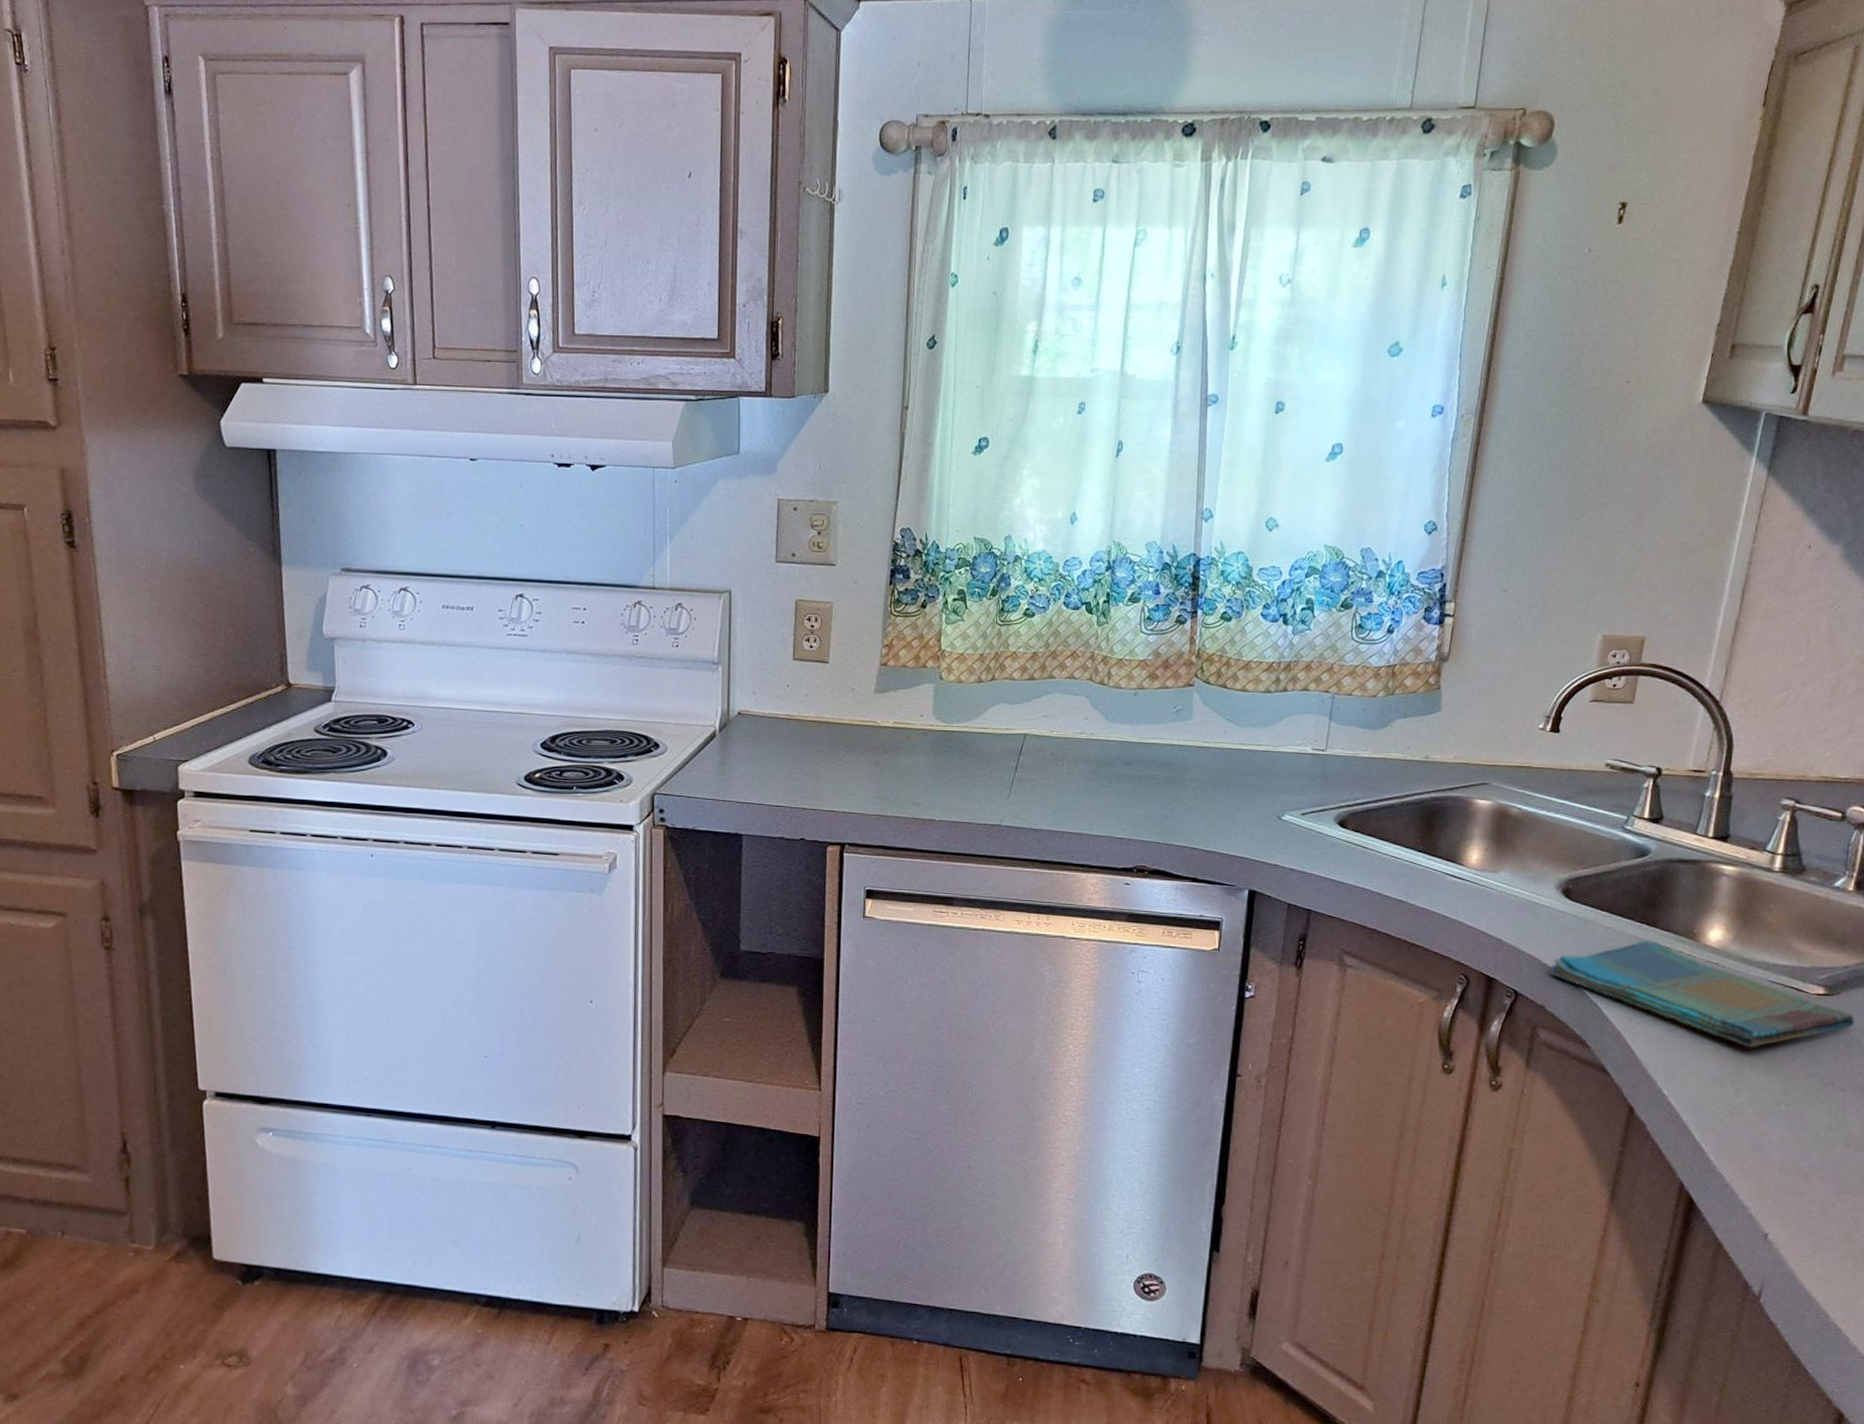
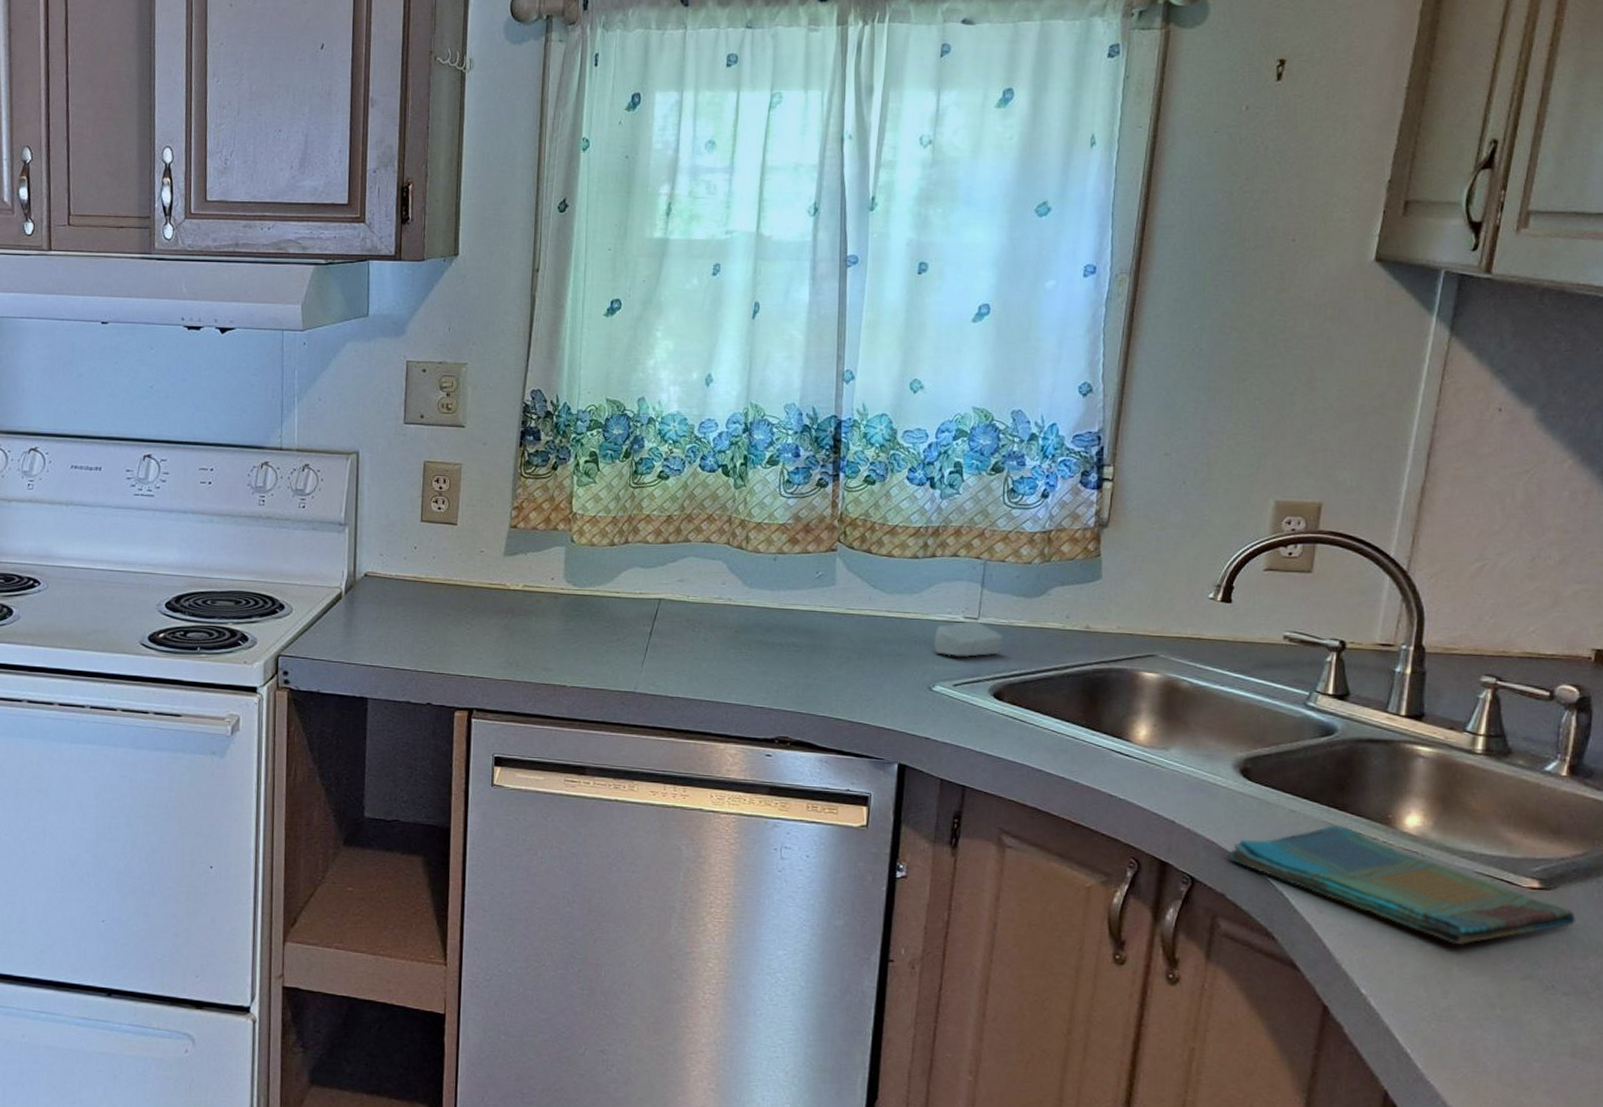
soap bar: none [1283,752,1348,787] -> present [933,621,1003,657]

